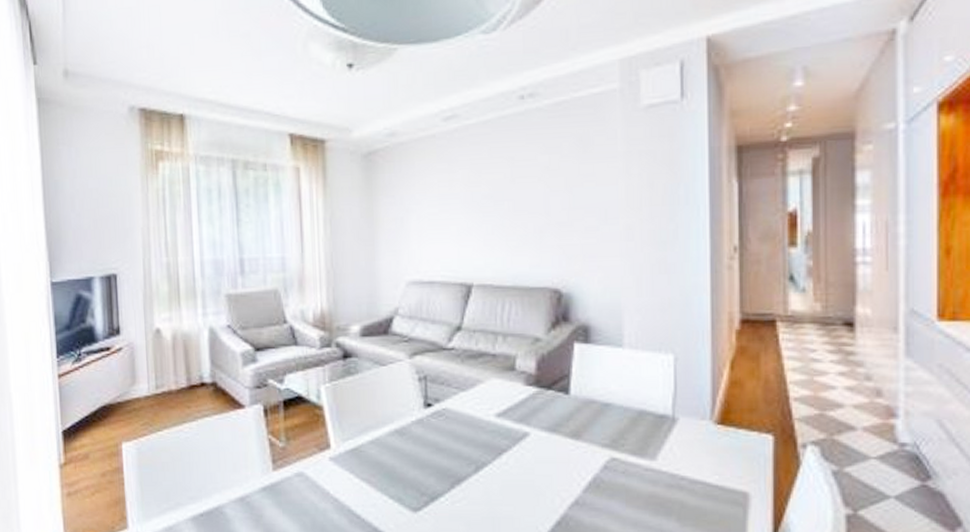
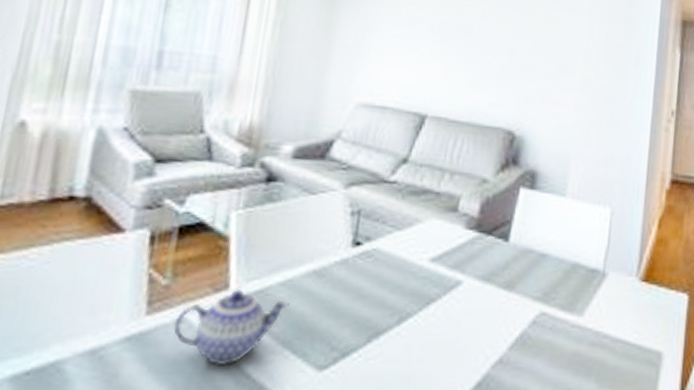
teapot: none [294,447,380,509] -> present [173,288,290,367]

